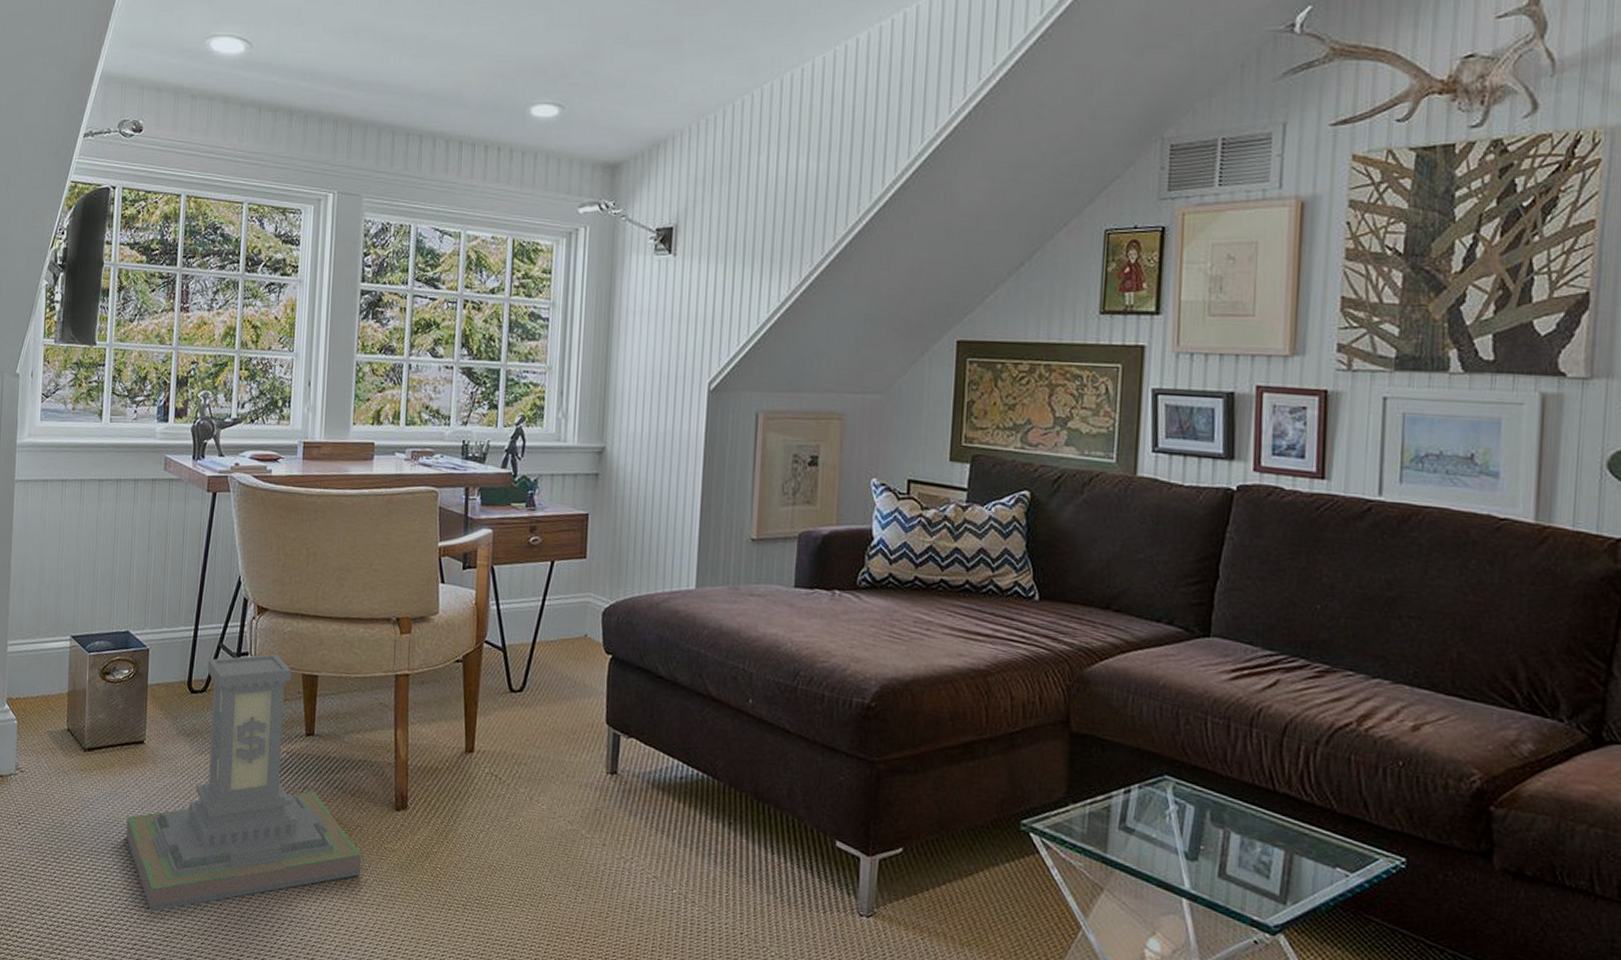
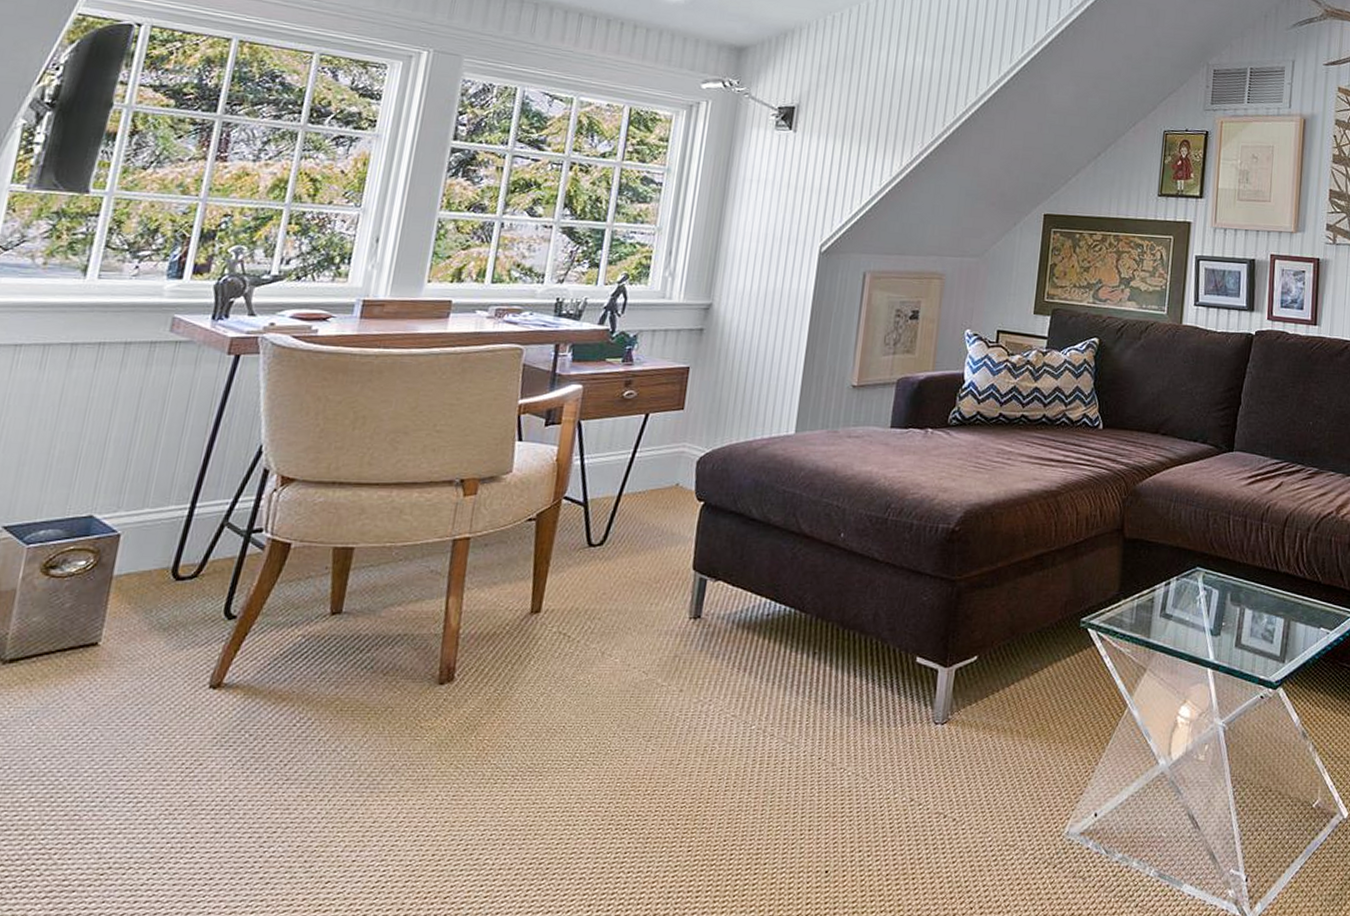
lantern: present [126,653,361,912] -> none [54,527,390,847]

